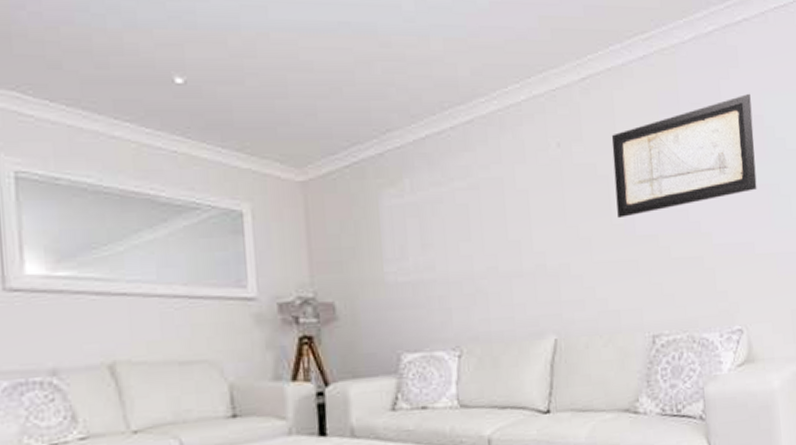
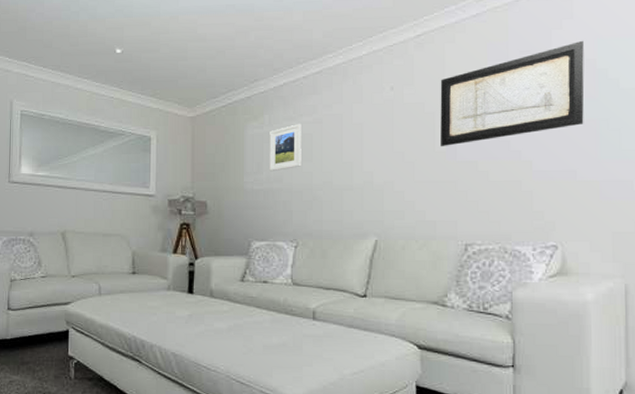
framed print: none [413,191,458,257] -> present [269,124,302,172]

